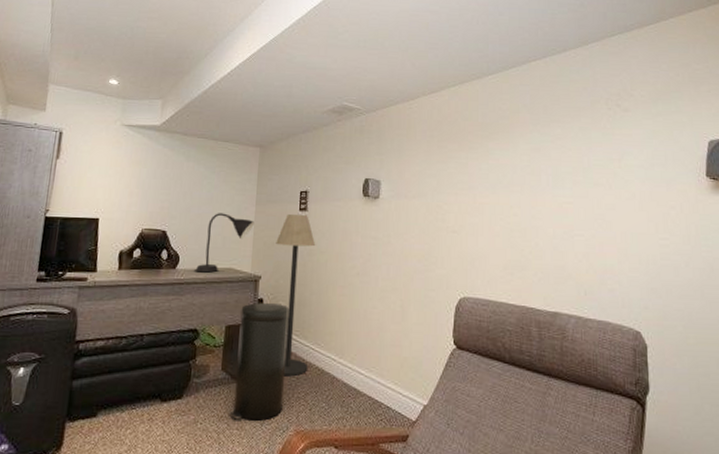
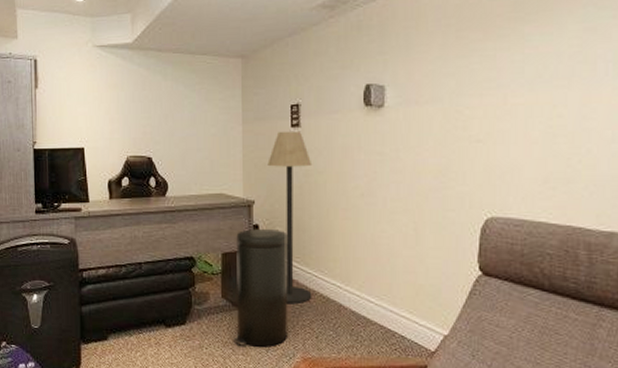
desk lamp: present [195,213,254,273] -> none [185,135,242,199]

